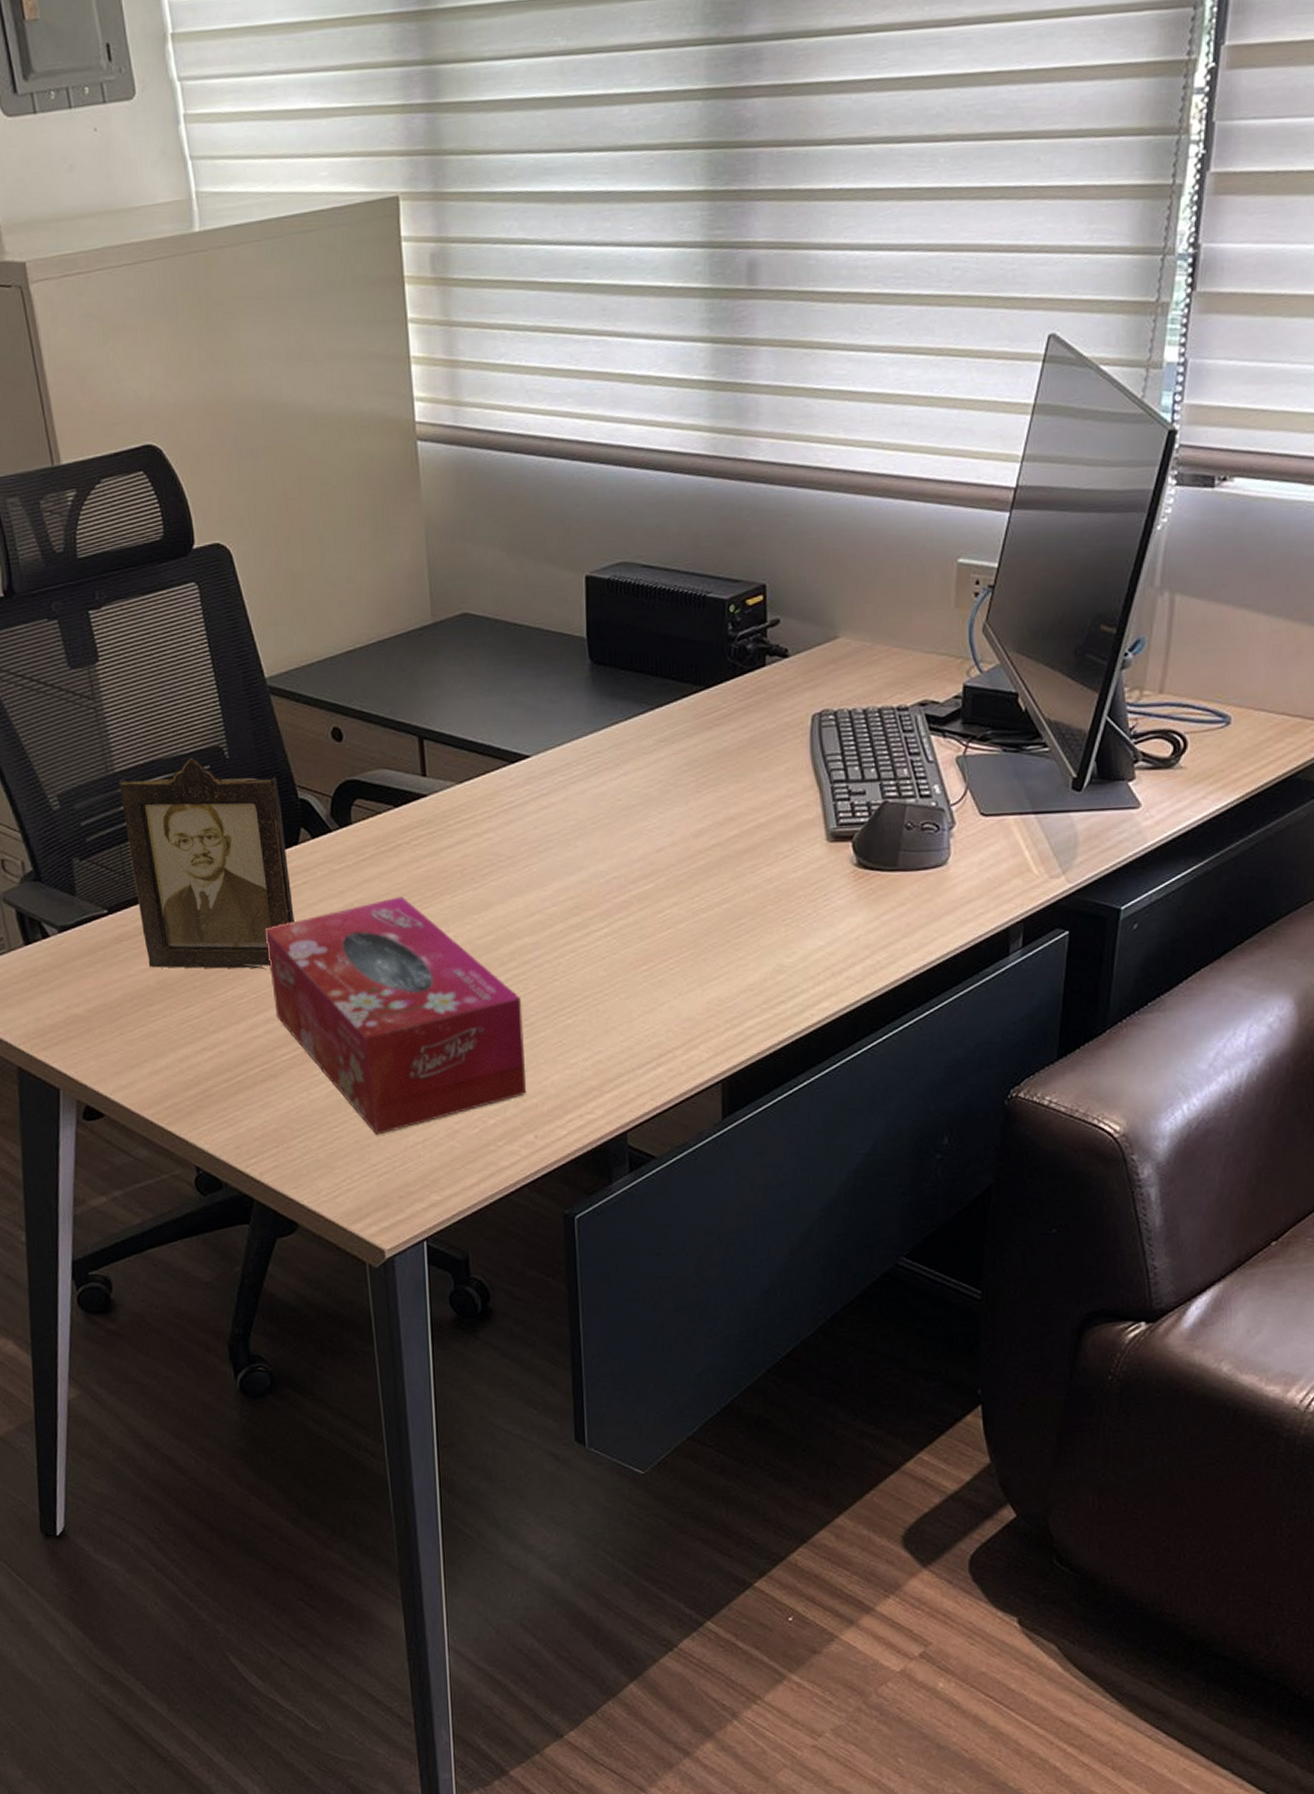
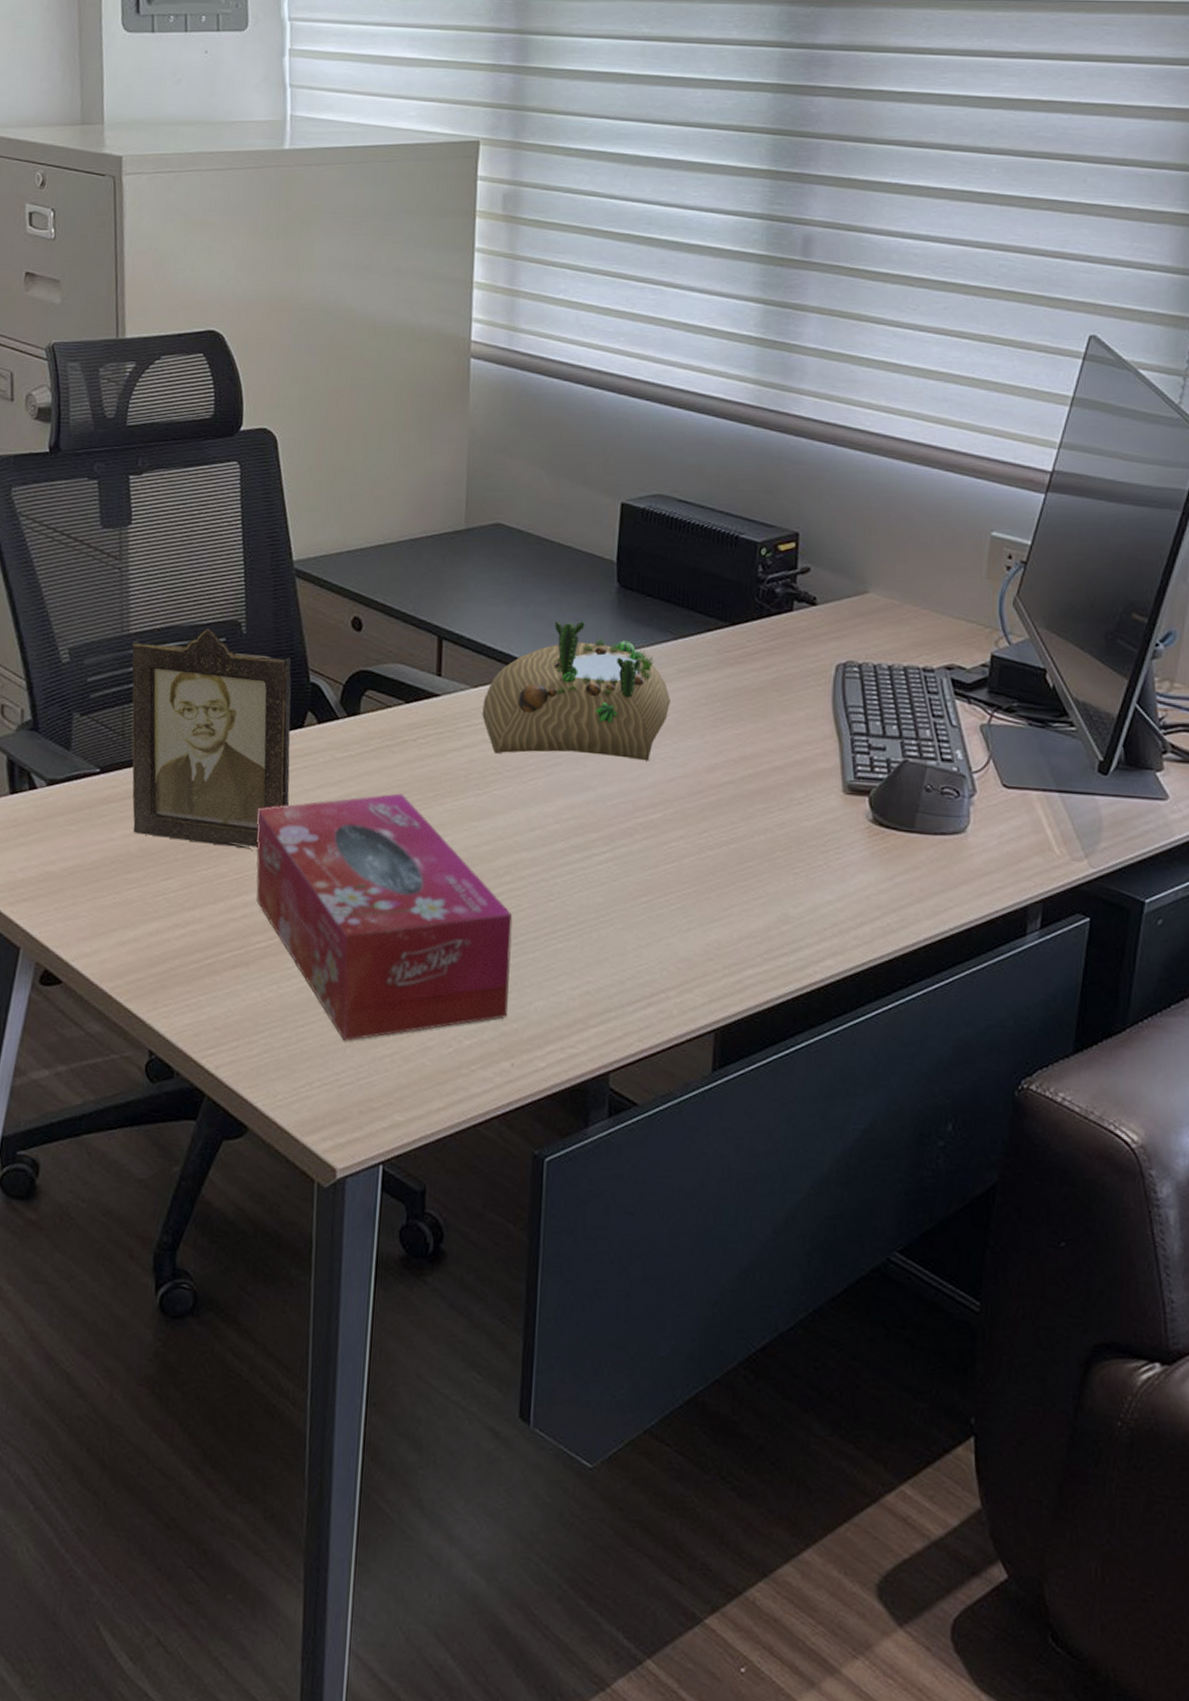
succulent planter: none [470,703,653,846] -> present [482,620,670,761]

